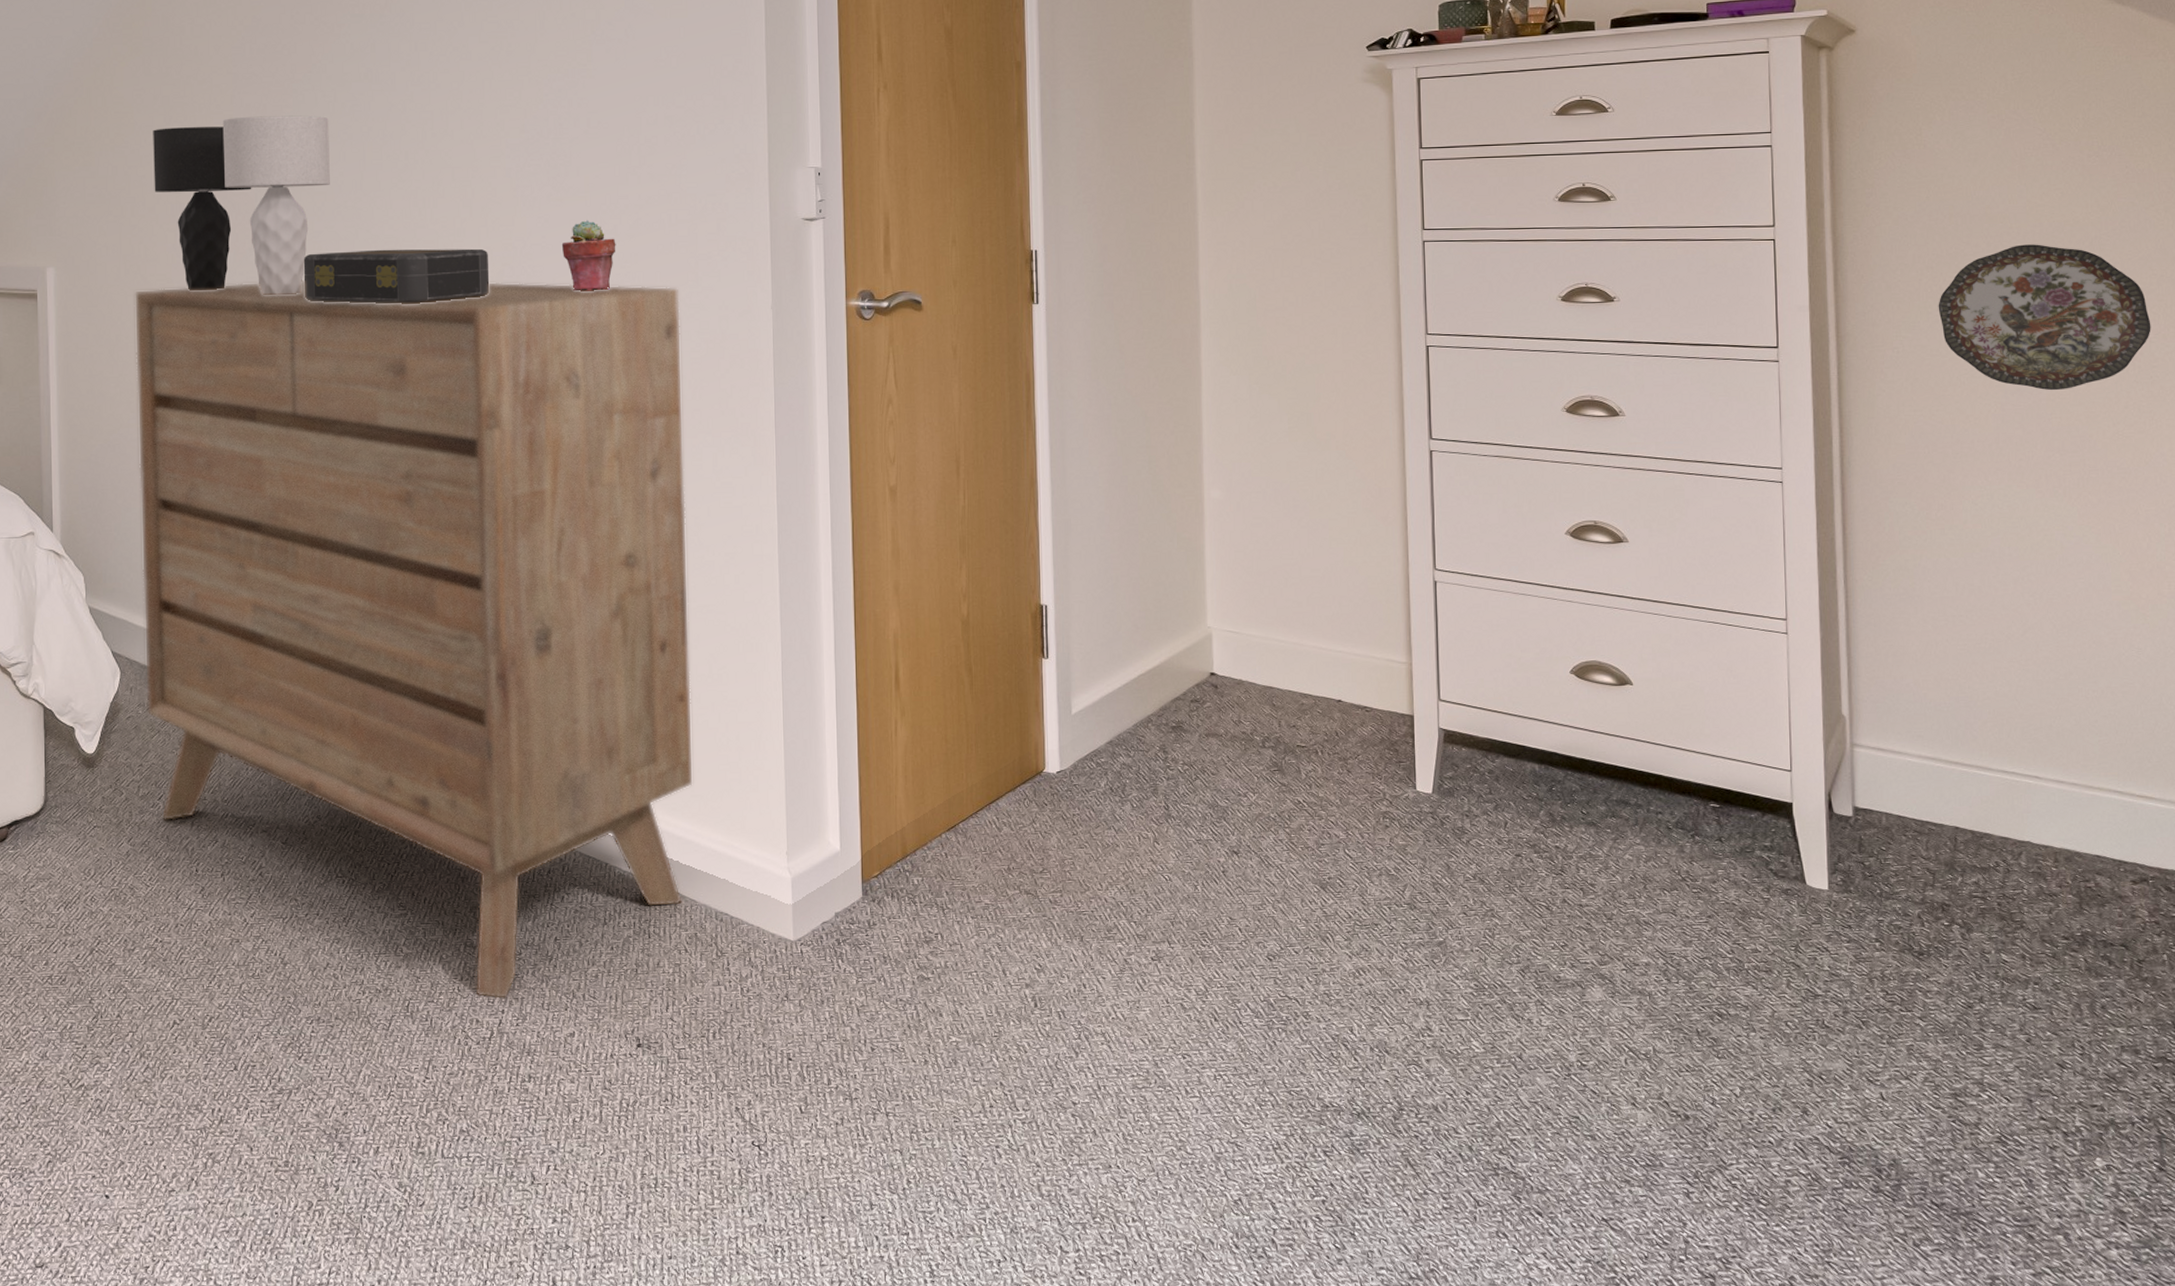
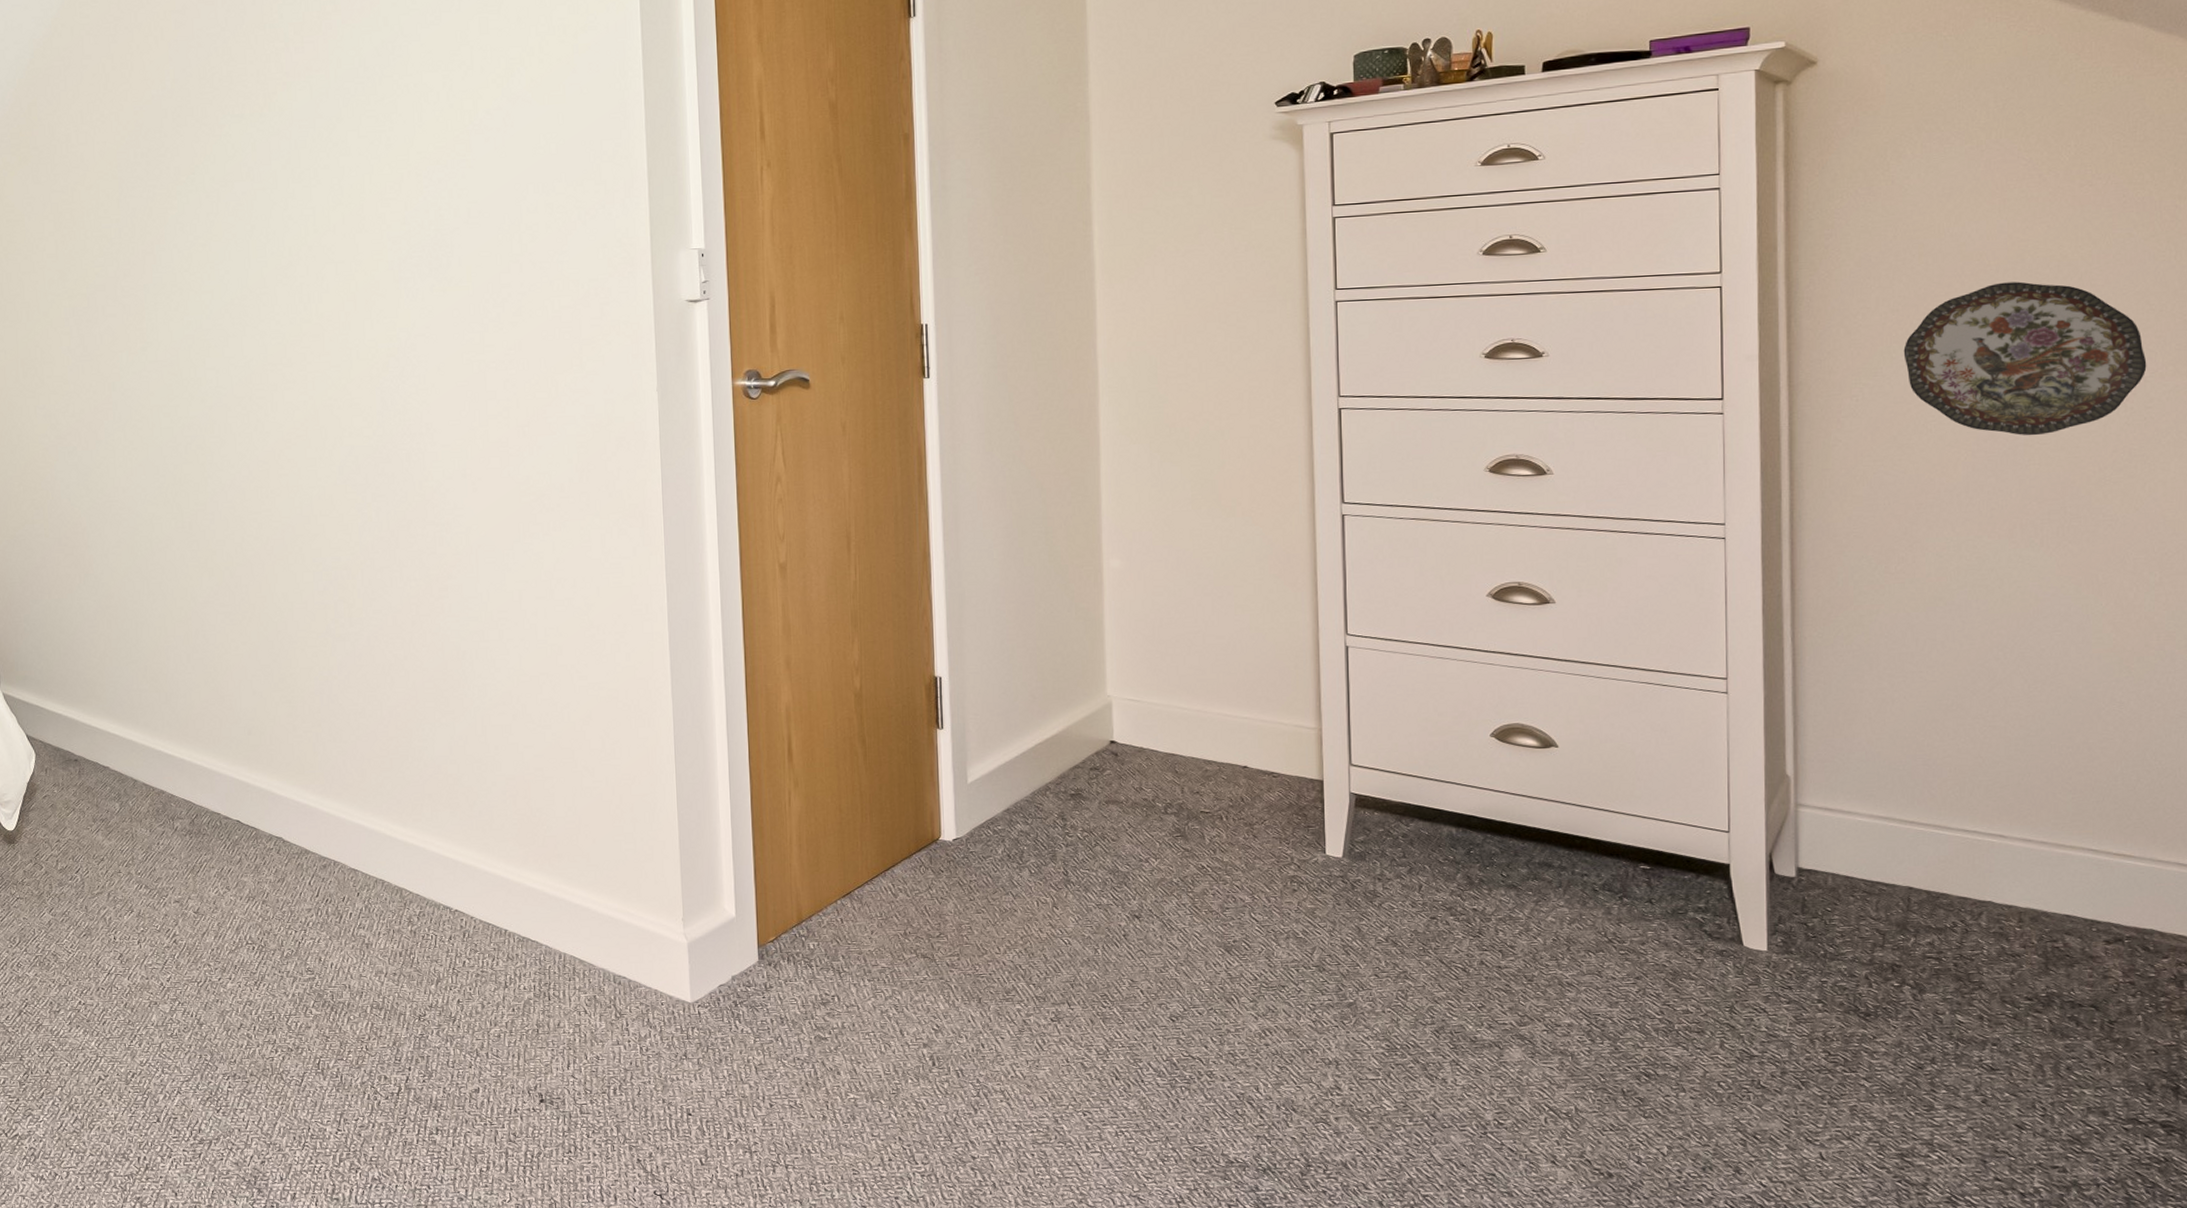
dresser: present [134,280,694,1000] -> none [32,372,590,1058]
table lamp: present [153,115,330,296] -> none [44,216,217,393]
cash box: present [303,248,490,304] -> none [193,341,376,399]
potted succulent: present [561,220,616,292] -> none [445,309,500,380]

